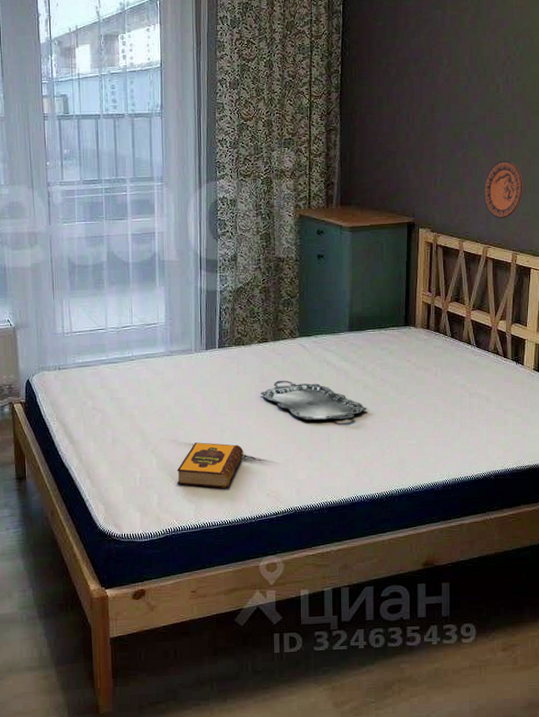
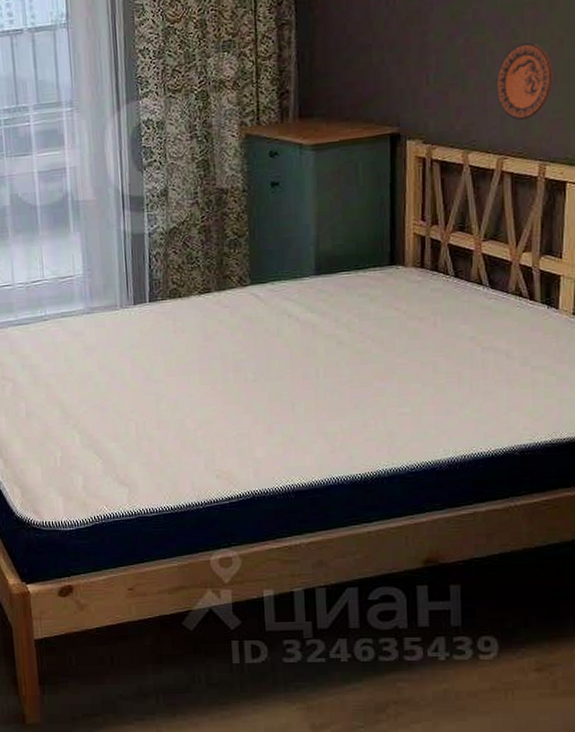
hardback book: present [176,442,243,488] -> none [104,414,185,468]
serving tray: present [260,380,367,421] -> none [203,338,343,386]

